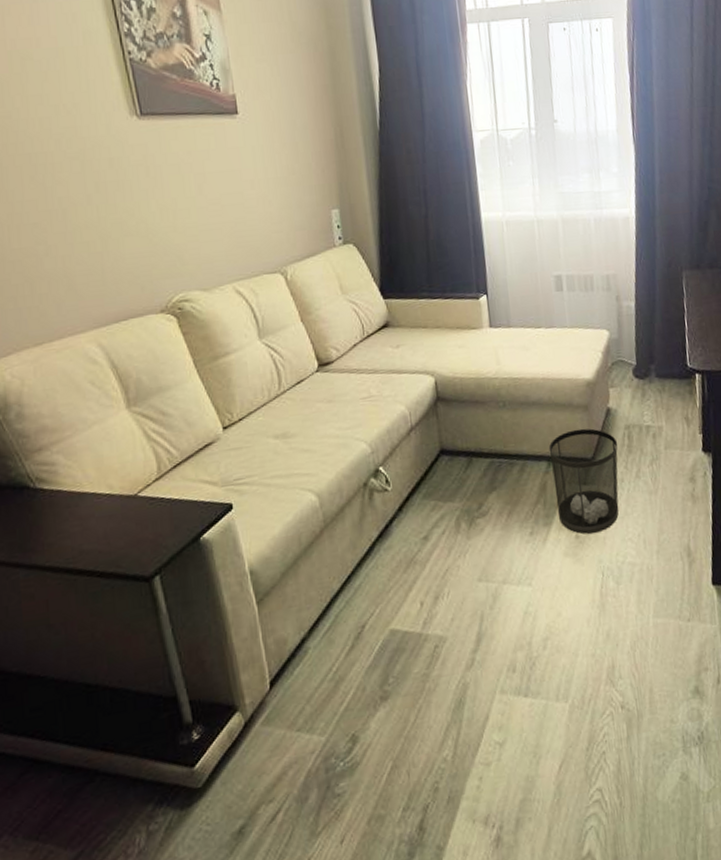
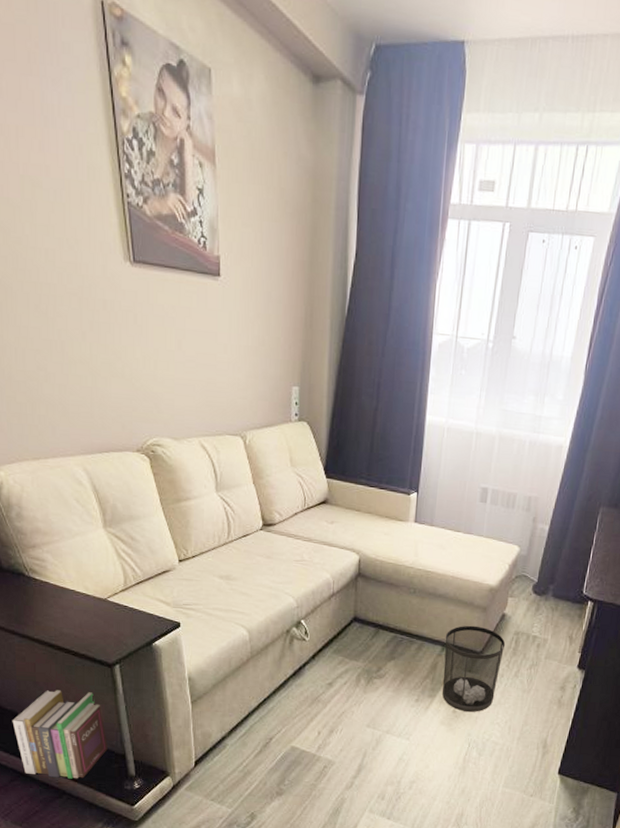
books: none [19,621,153,759] -> present [12,690,108,779]

